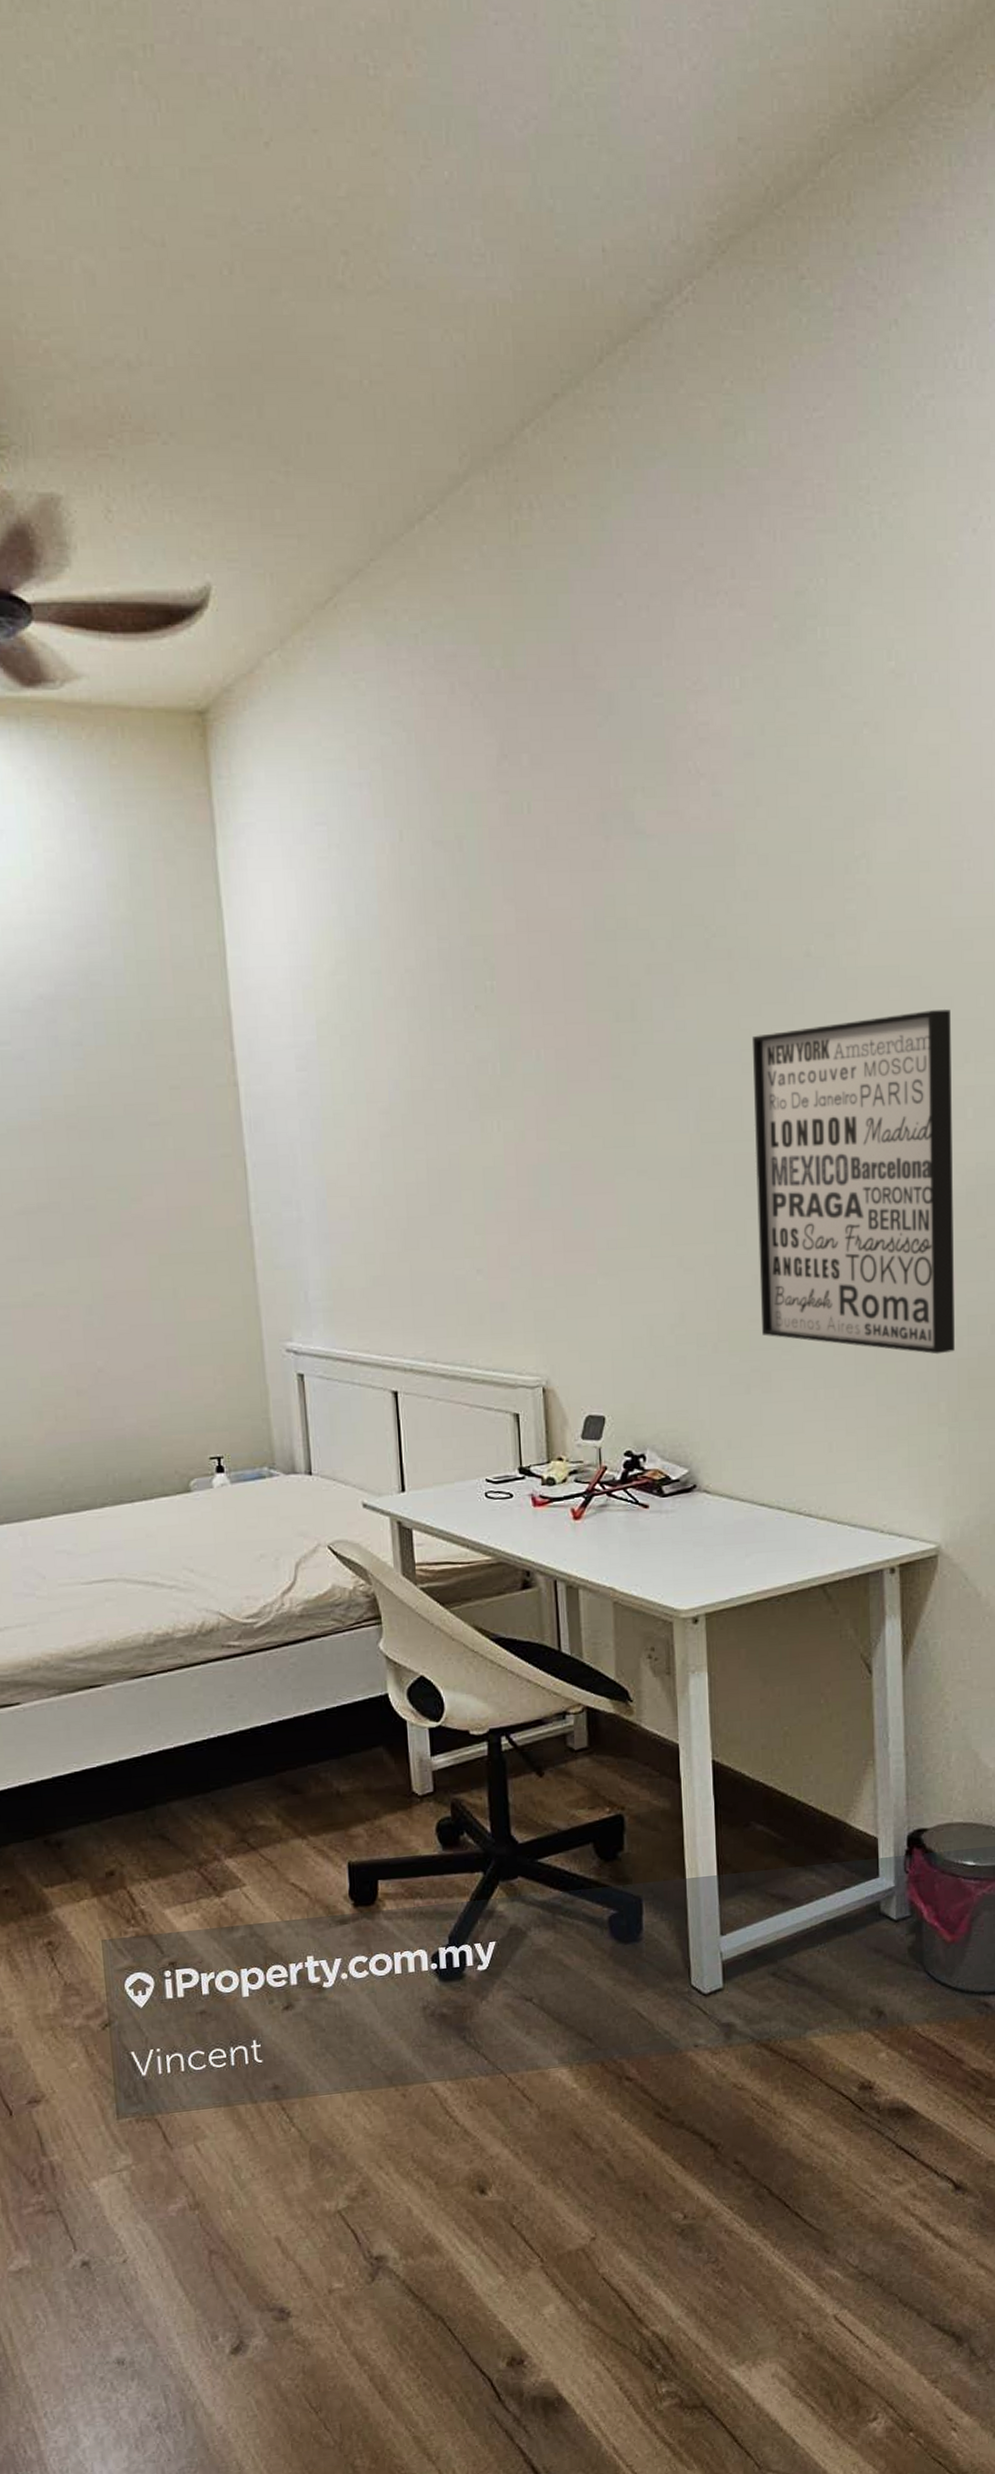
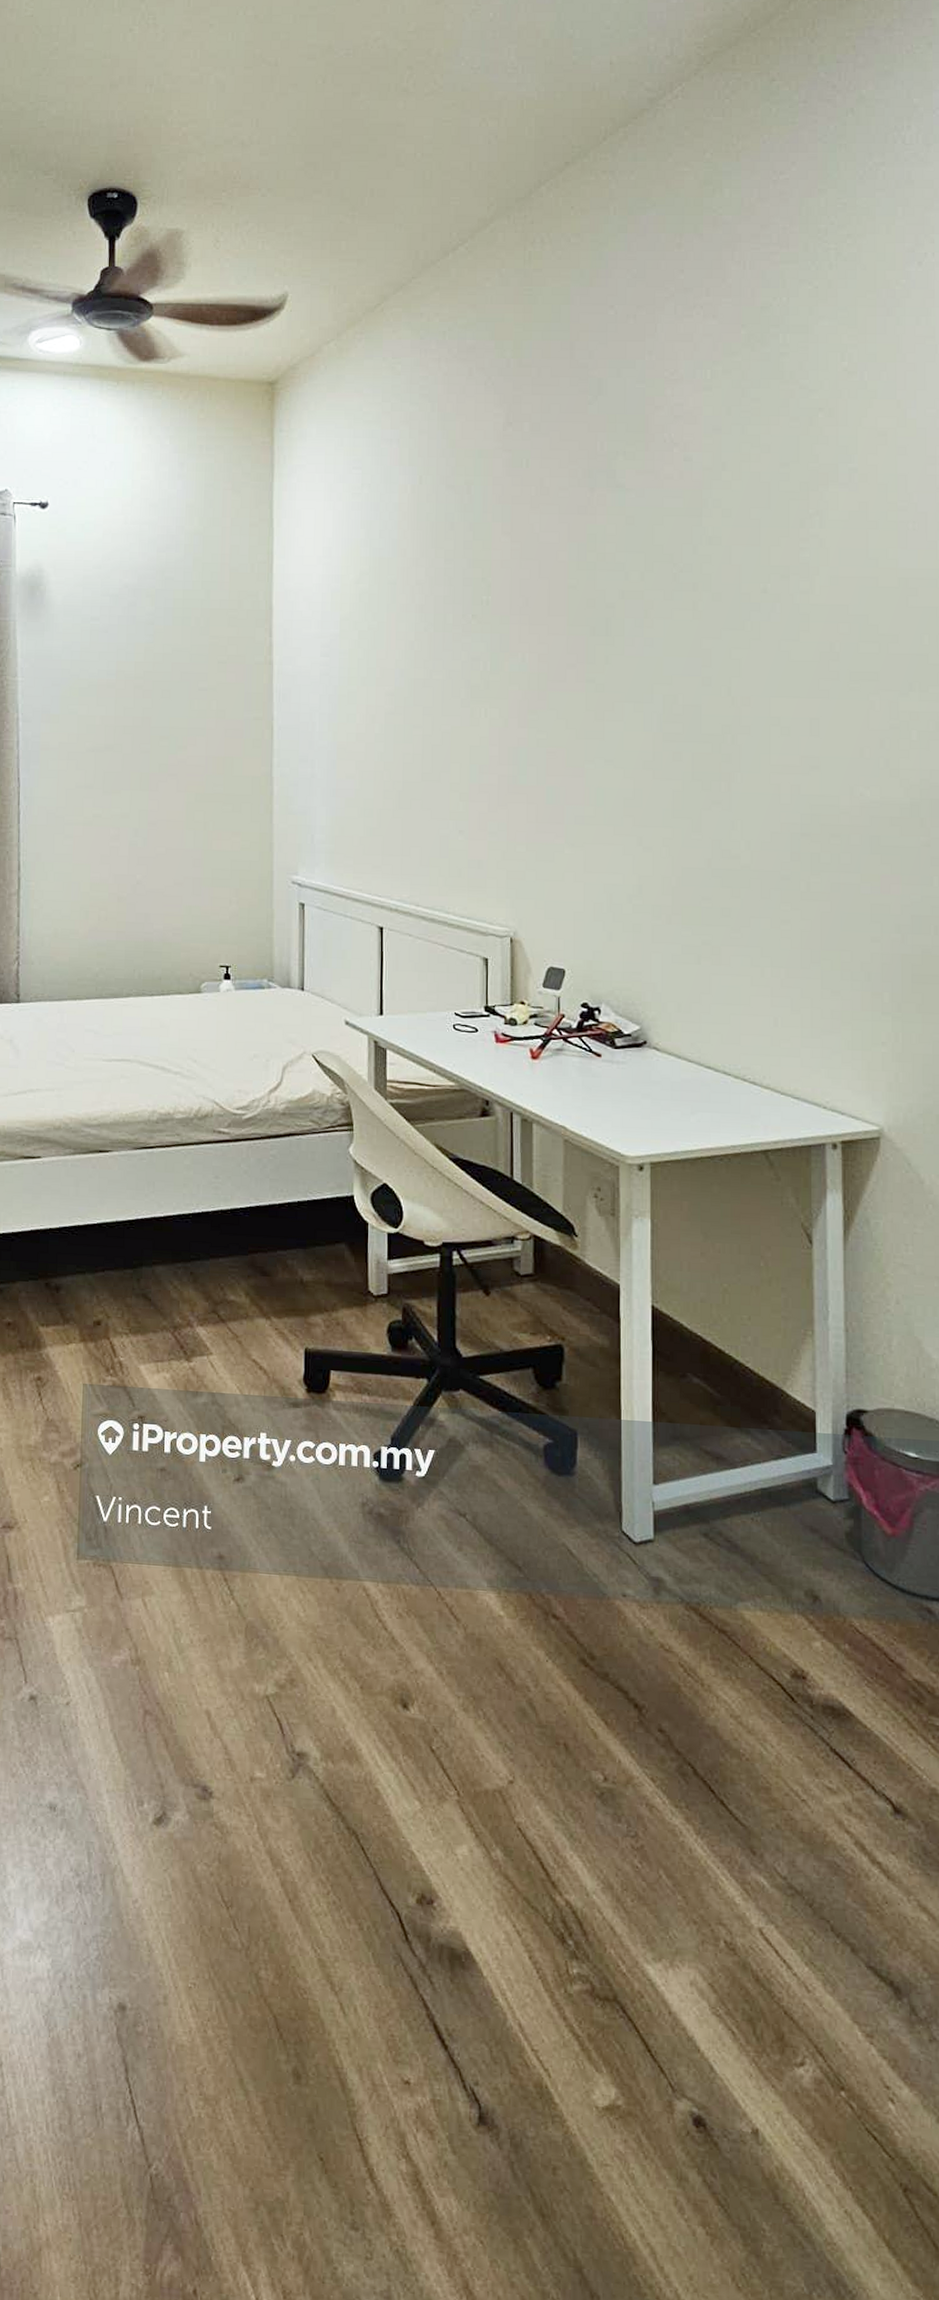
wall art: present [751,1009,955,1355] -> none [711,644,898,948]

